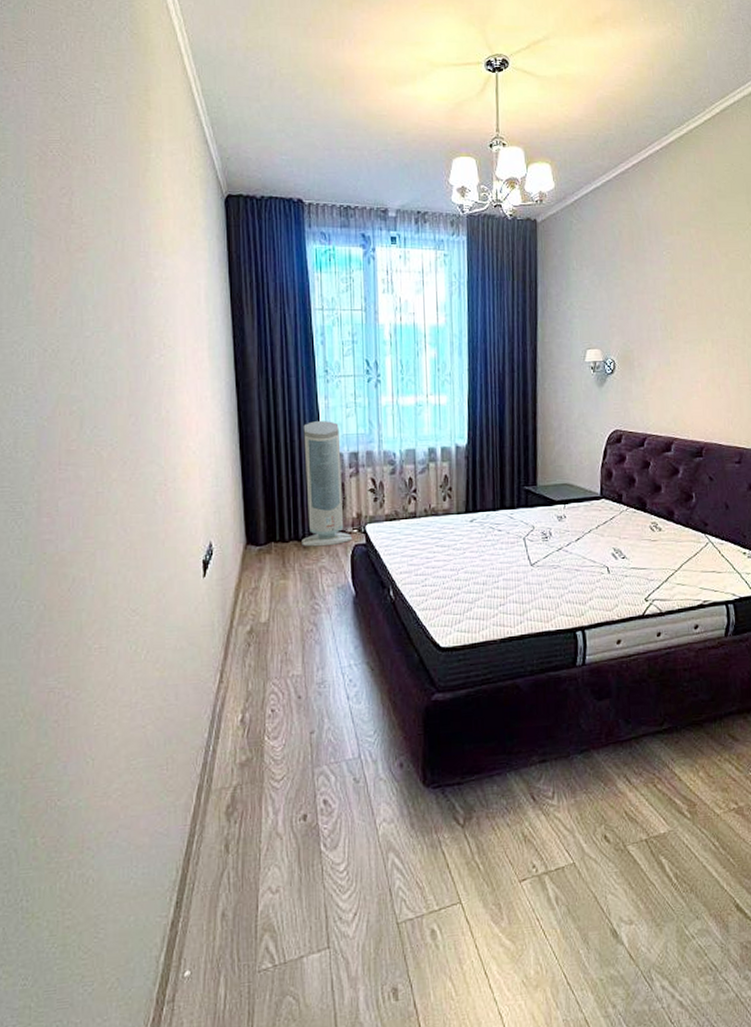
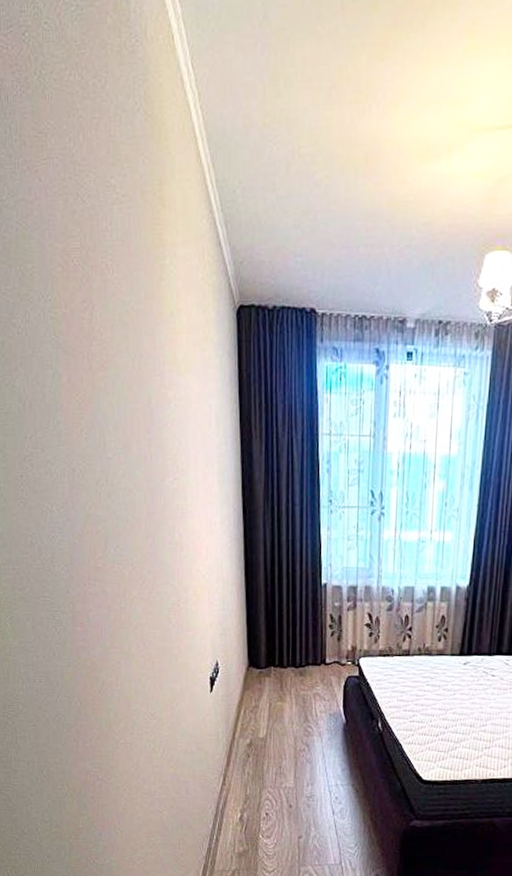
air purifier: present [302,421,353,547] -> none [298,552,347,675]

